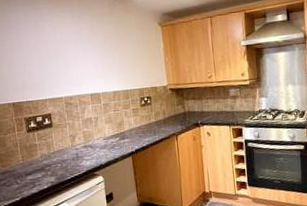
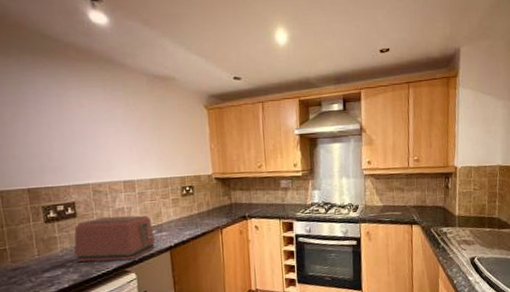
toaster: none [50,124,119,167] -> present [73,215,156,262]

